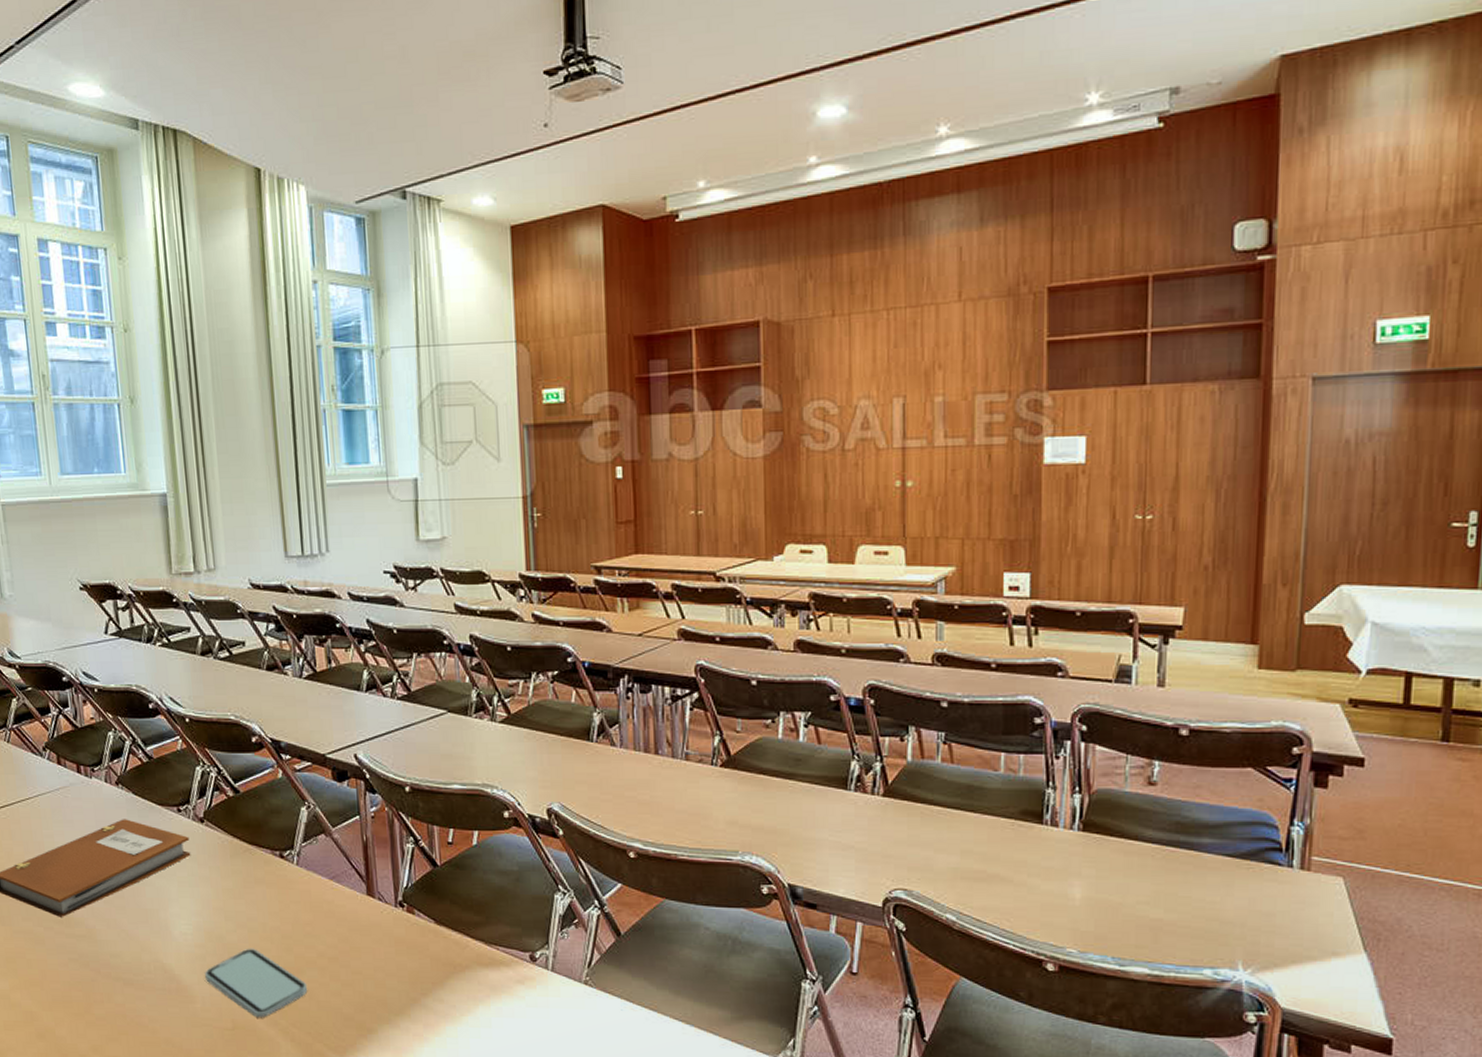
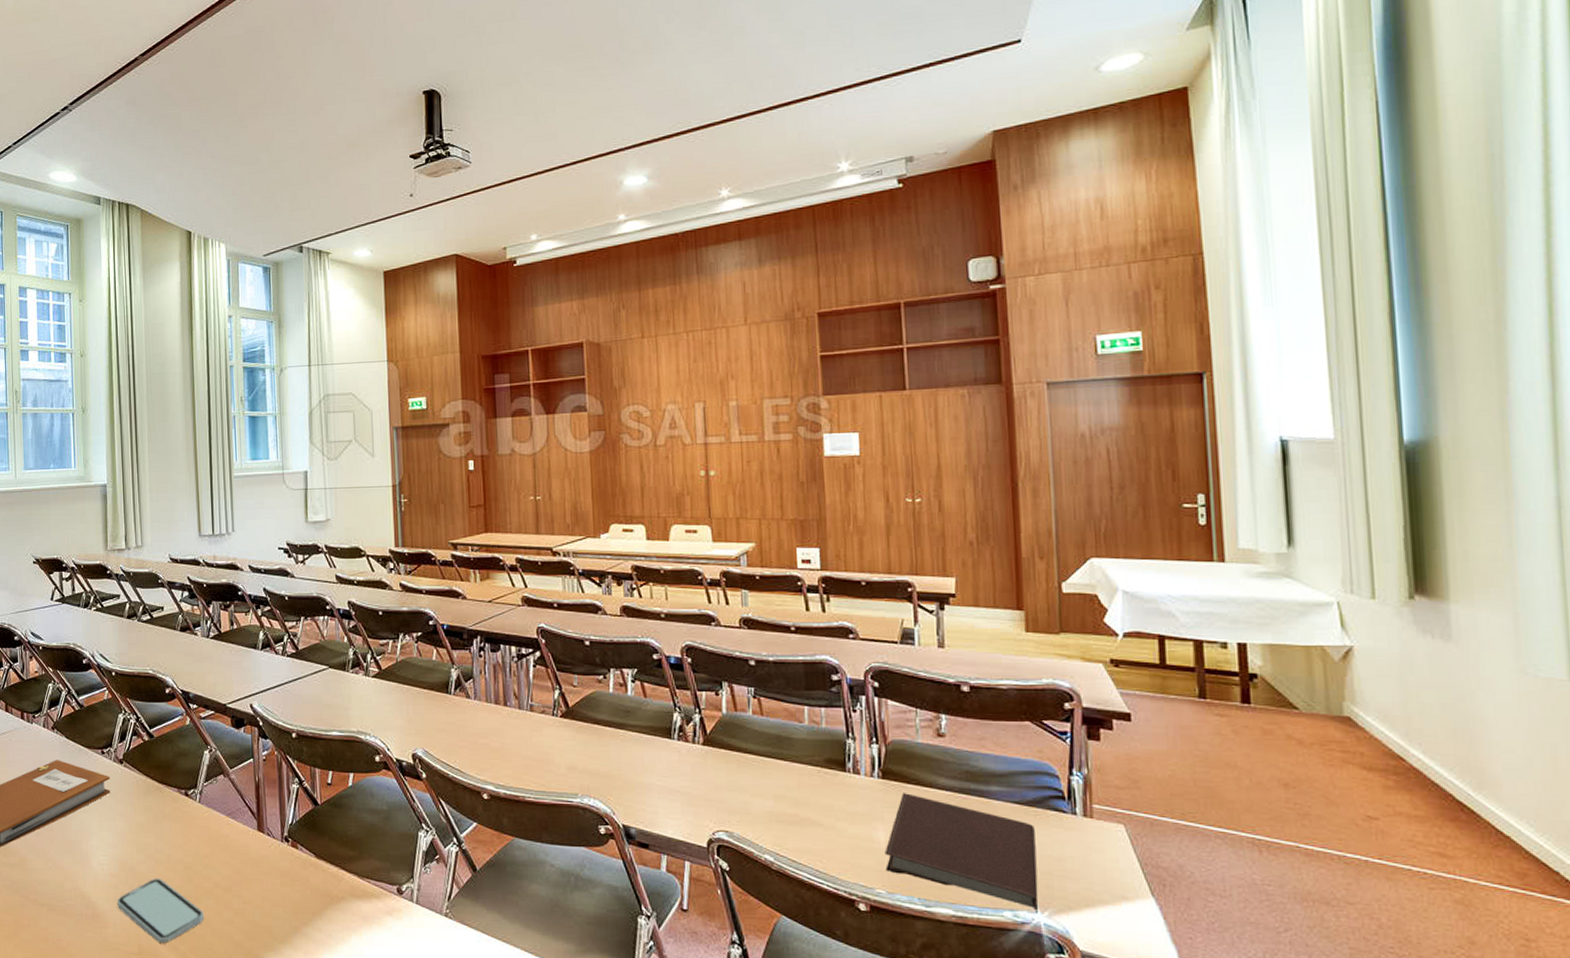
notebook: none [1079,846,1246,970] -> present [885,793,1039,913]

